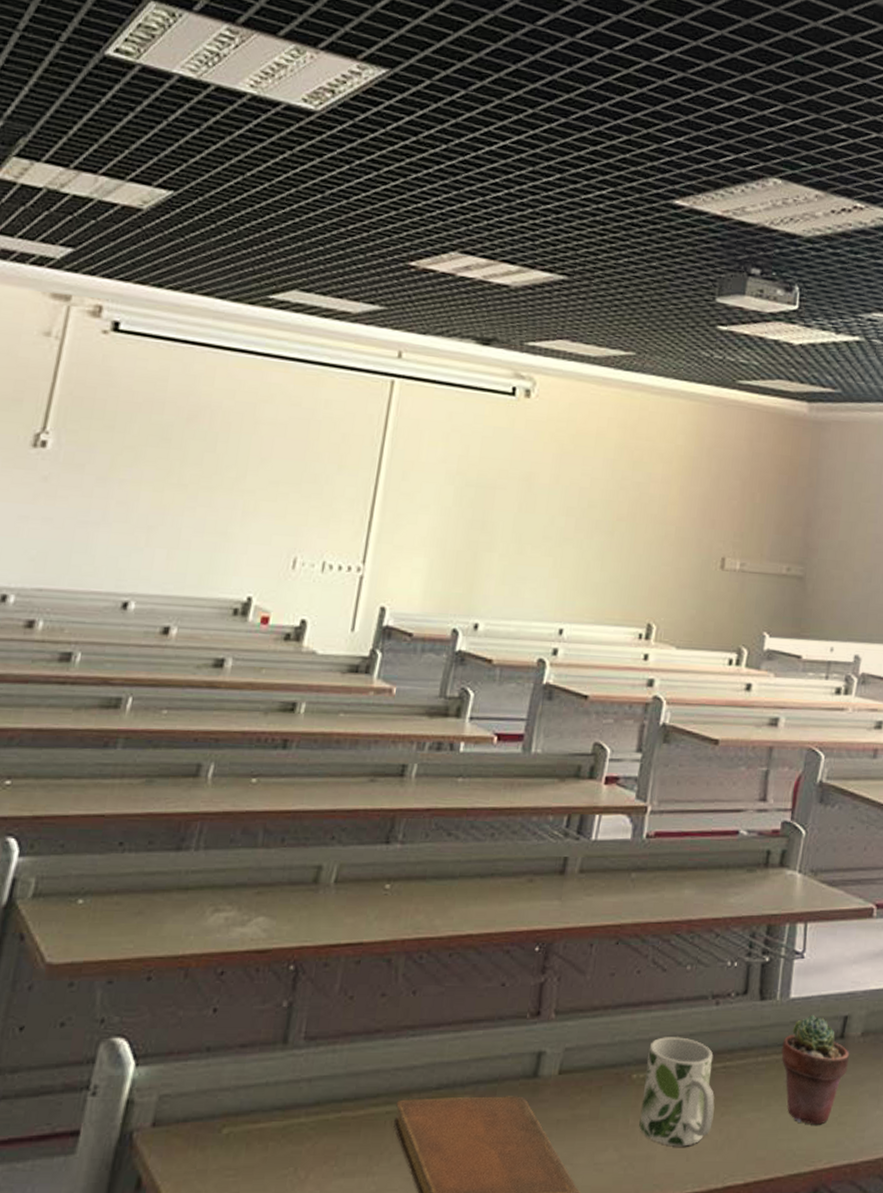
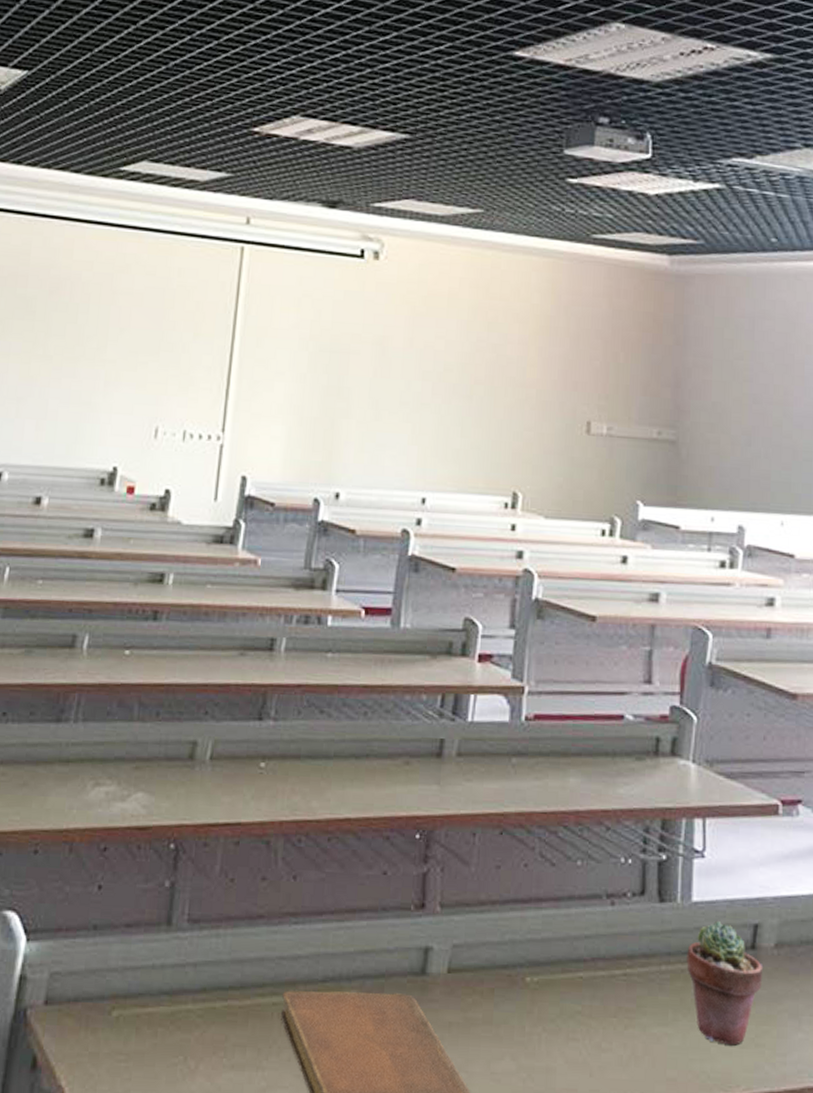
mug: present [639,1037,715,1147] -> none [536,938,617,1061]

